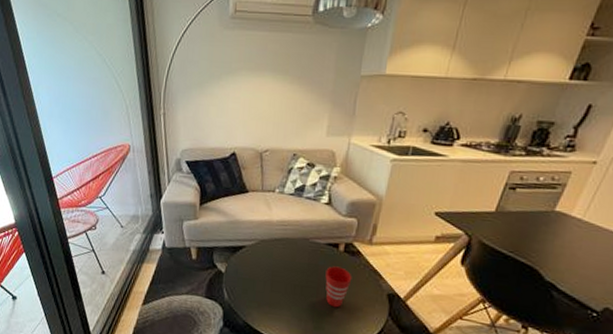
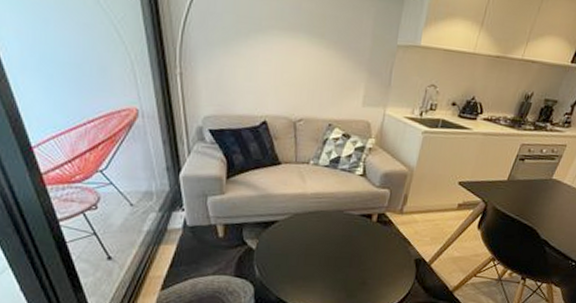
cup: present [325,266,352,308] -> none [358,236,384,276]

